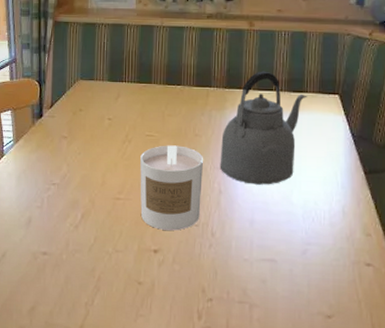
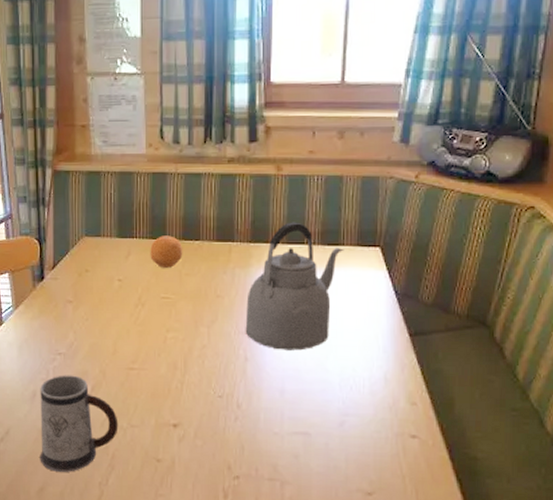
mug: none [32,203,105,293] -> present [40,375,119,472]
fruit: none [137,80,166,109] -> present [150,236,183,268]
candle: present [140,145,204,231] -> none [156,308,227,403]

